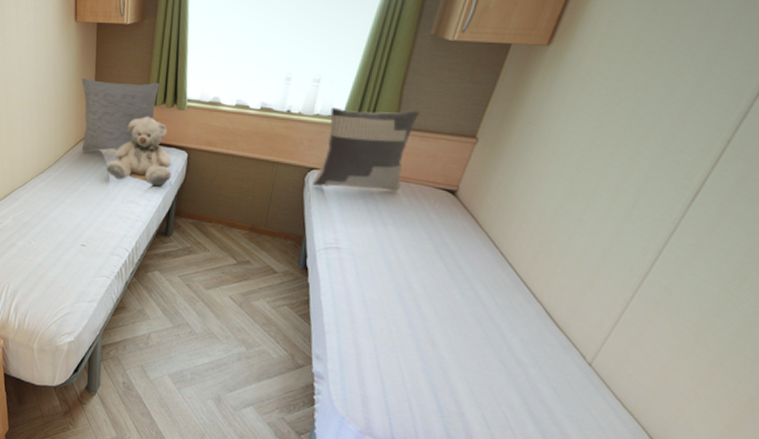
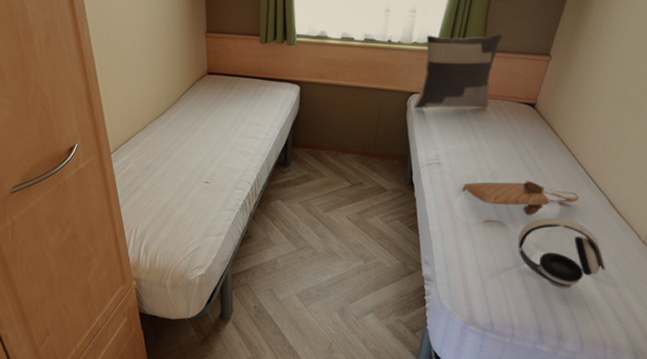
pillow: present [81,77,161,152] -> none [193,19,270,92]
teddy bear: present [106,116,172,187] -> none [224,53,287,120]
tote bag: none [366,273,508,318] -> present [463,181,579,216]
headphones: none [428,321,540,408] -> present [517,217,606,288]

